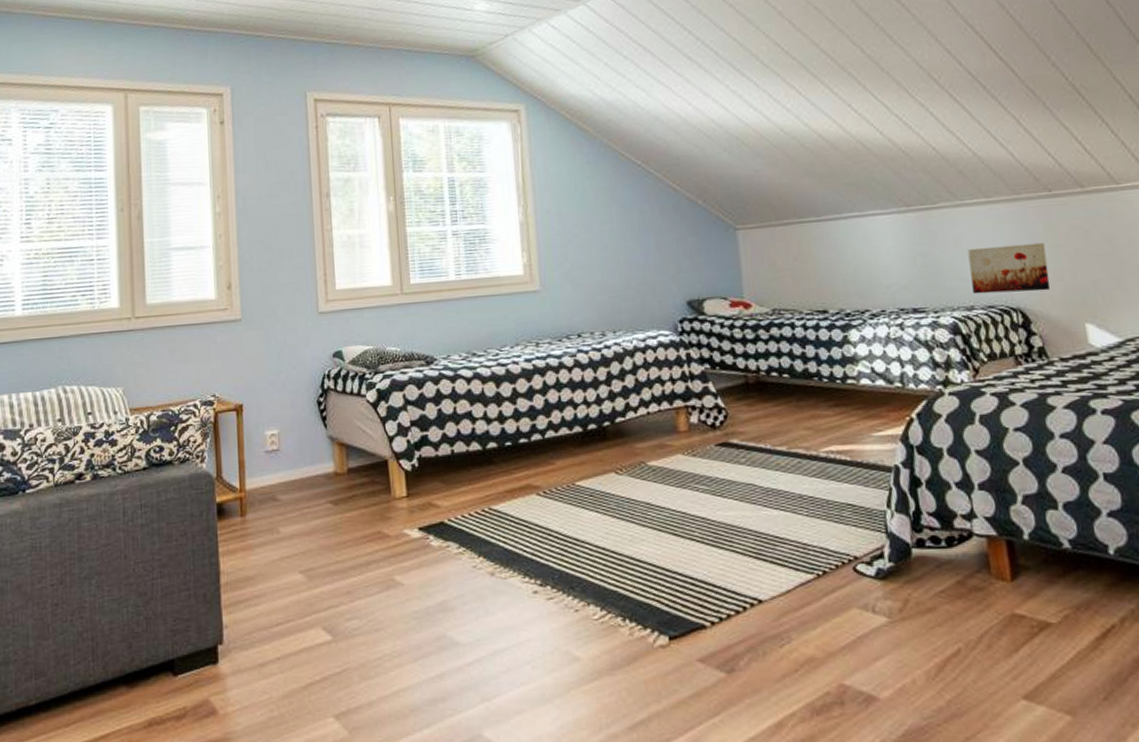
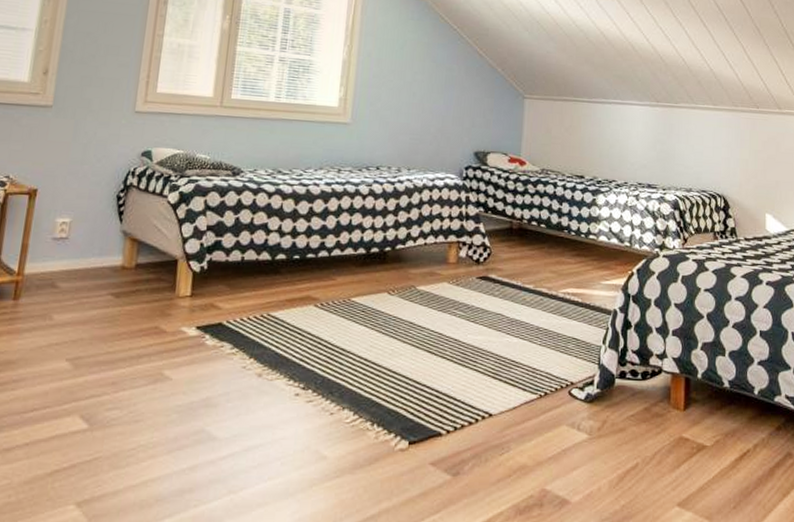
wall art: present [967,242,1051,295] -> none [693,143,748,185]

